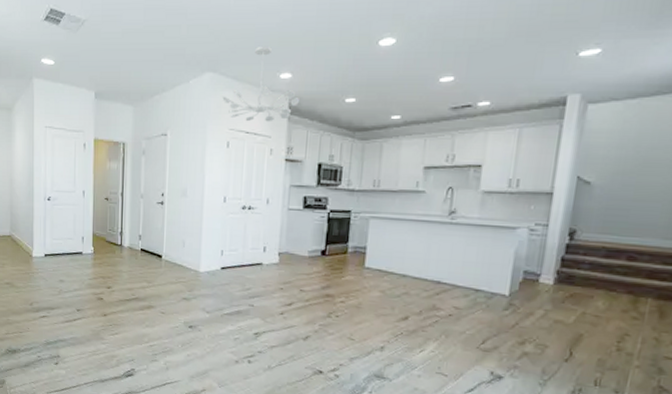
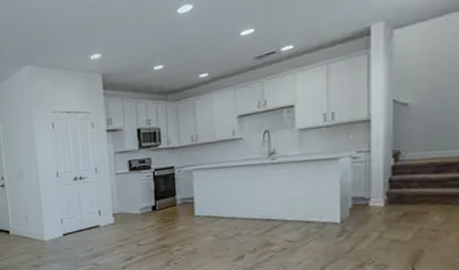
chandelier: present [221,45,301,122] -> none [41,33,112,103]

